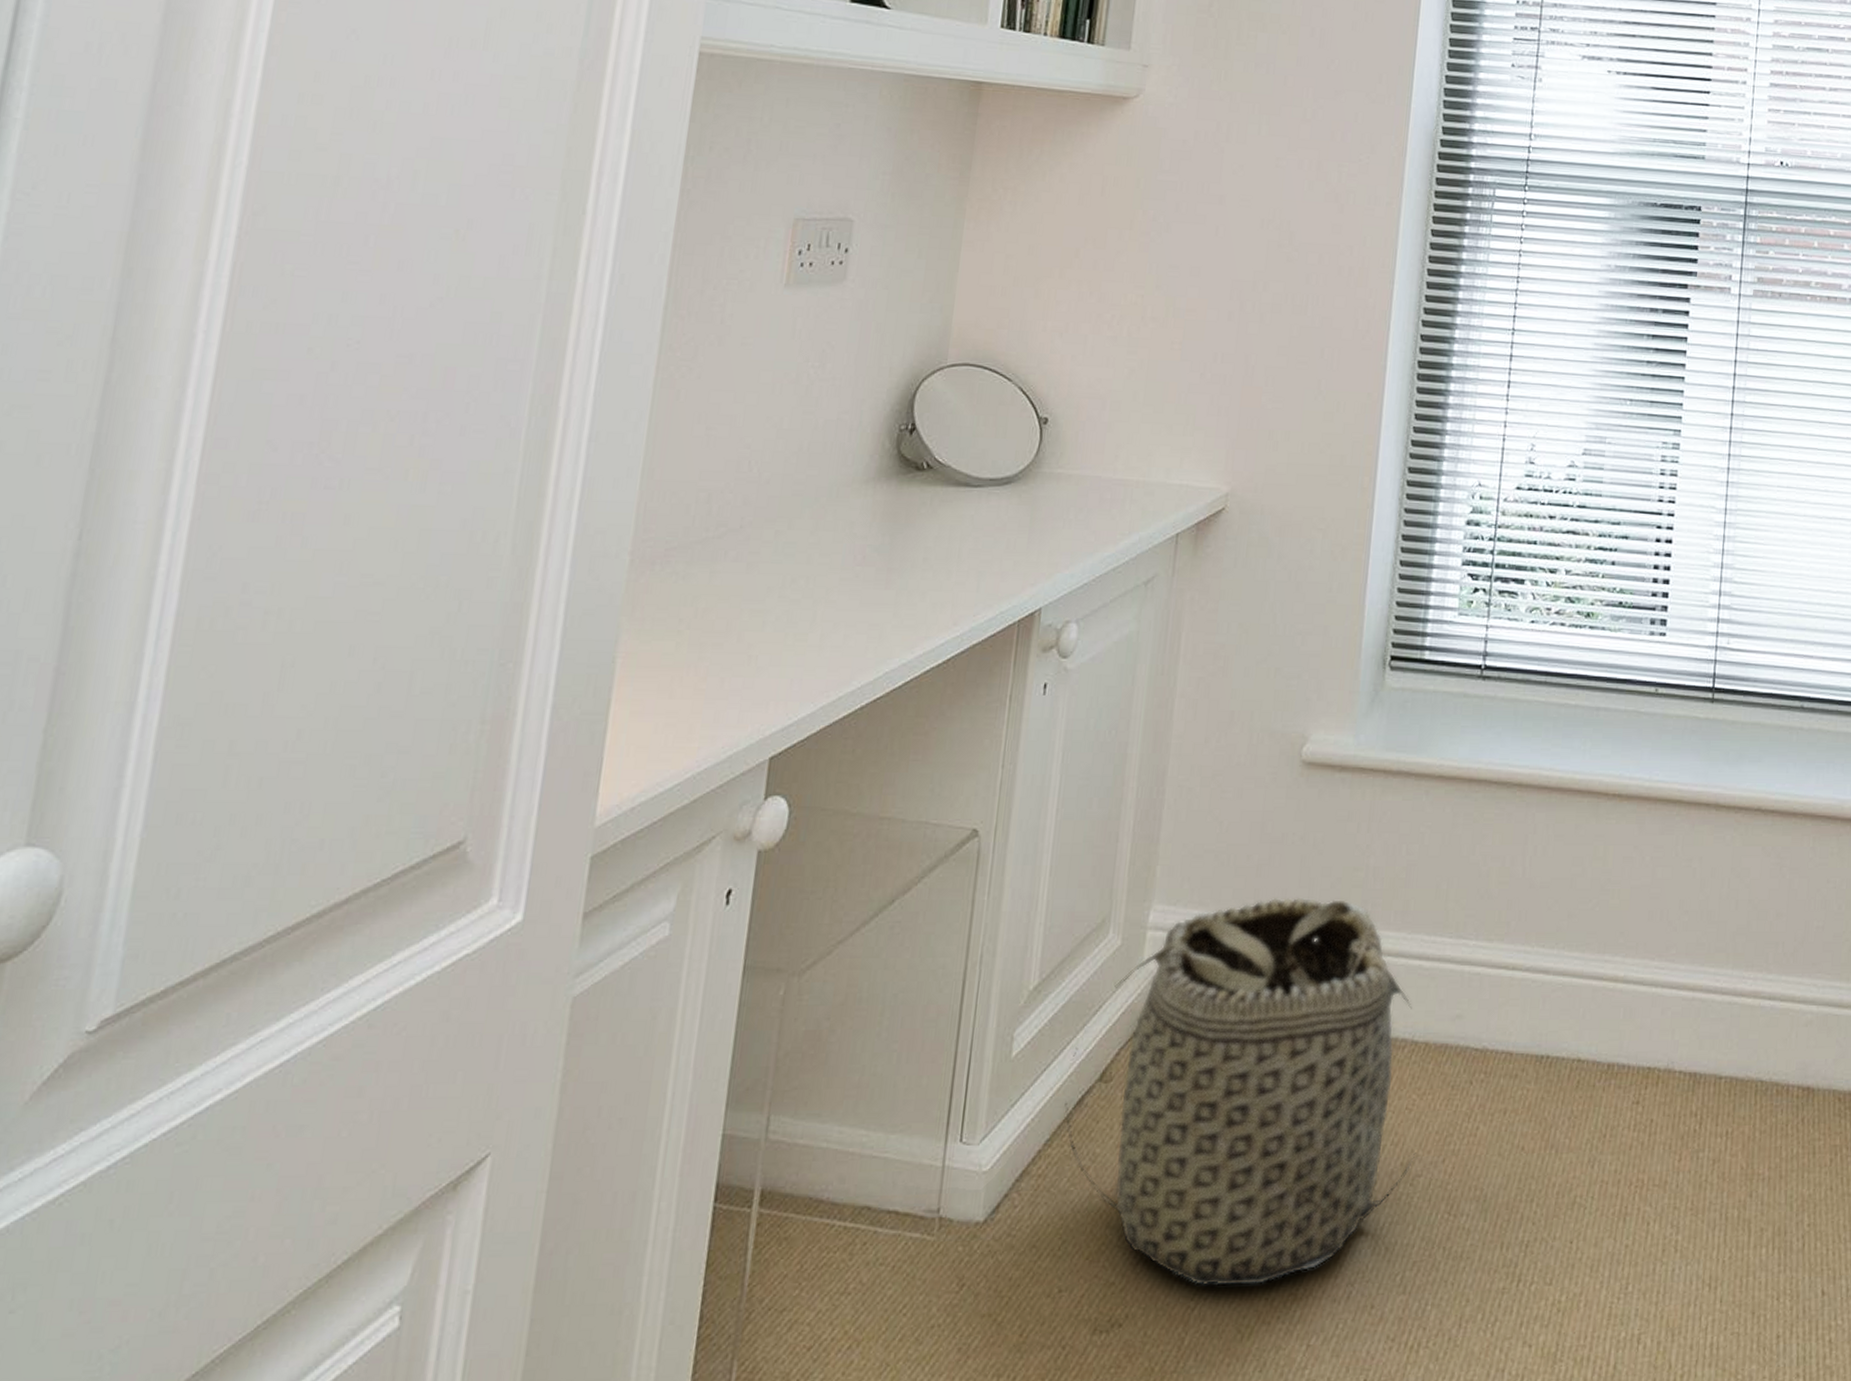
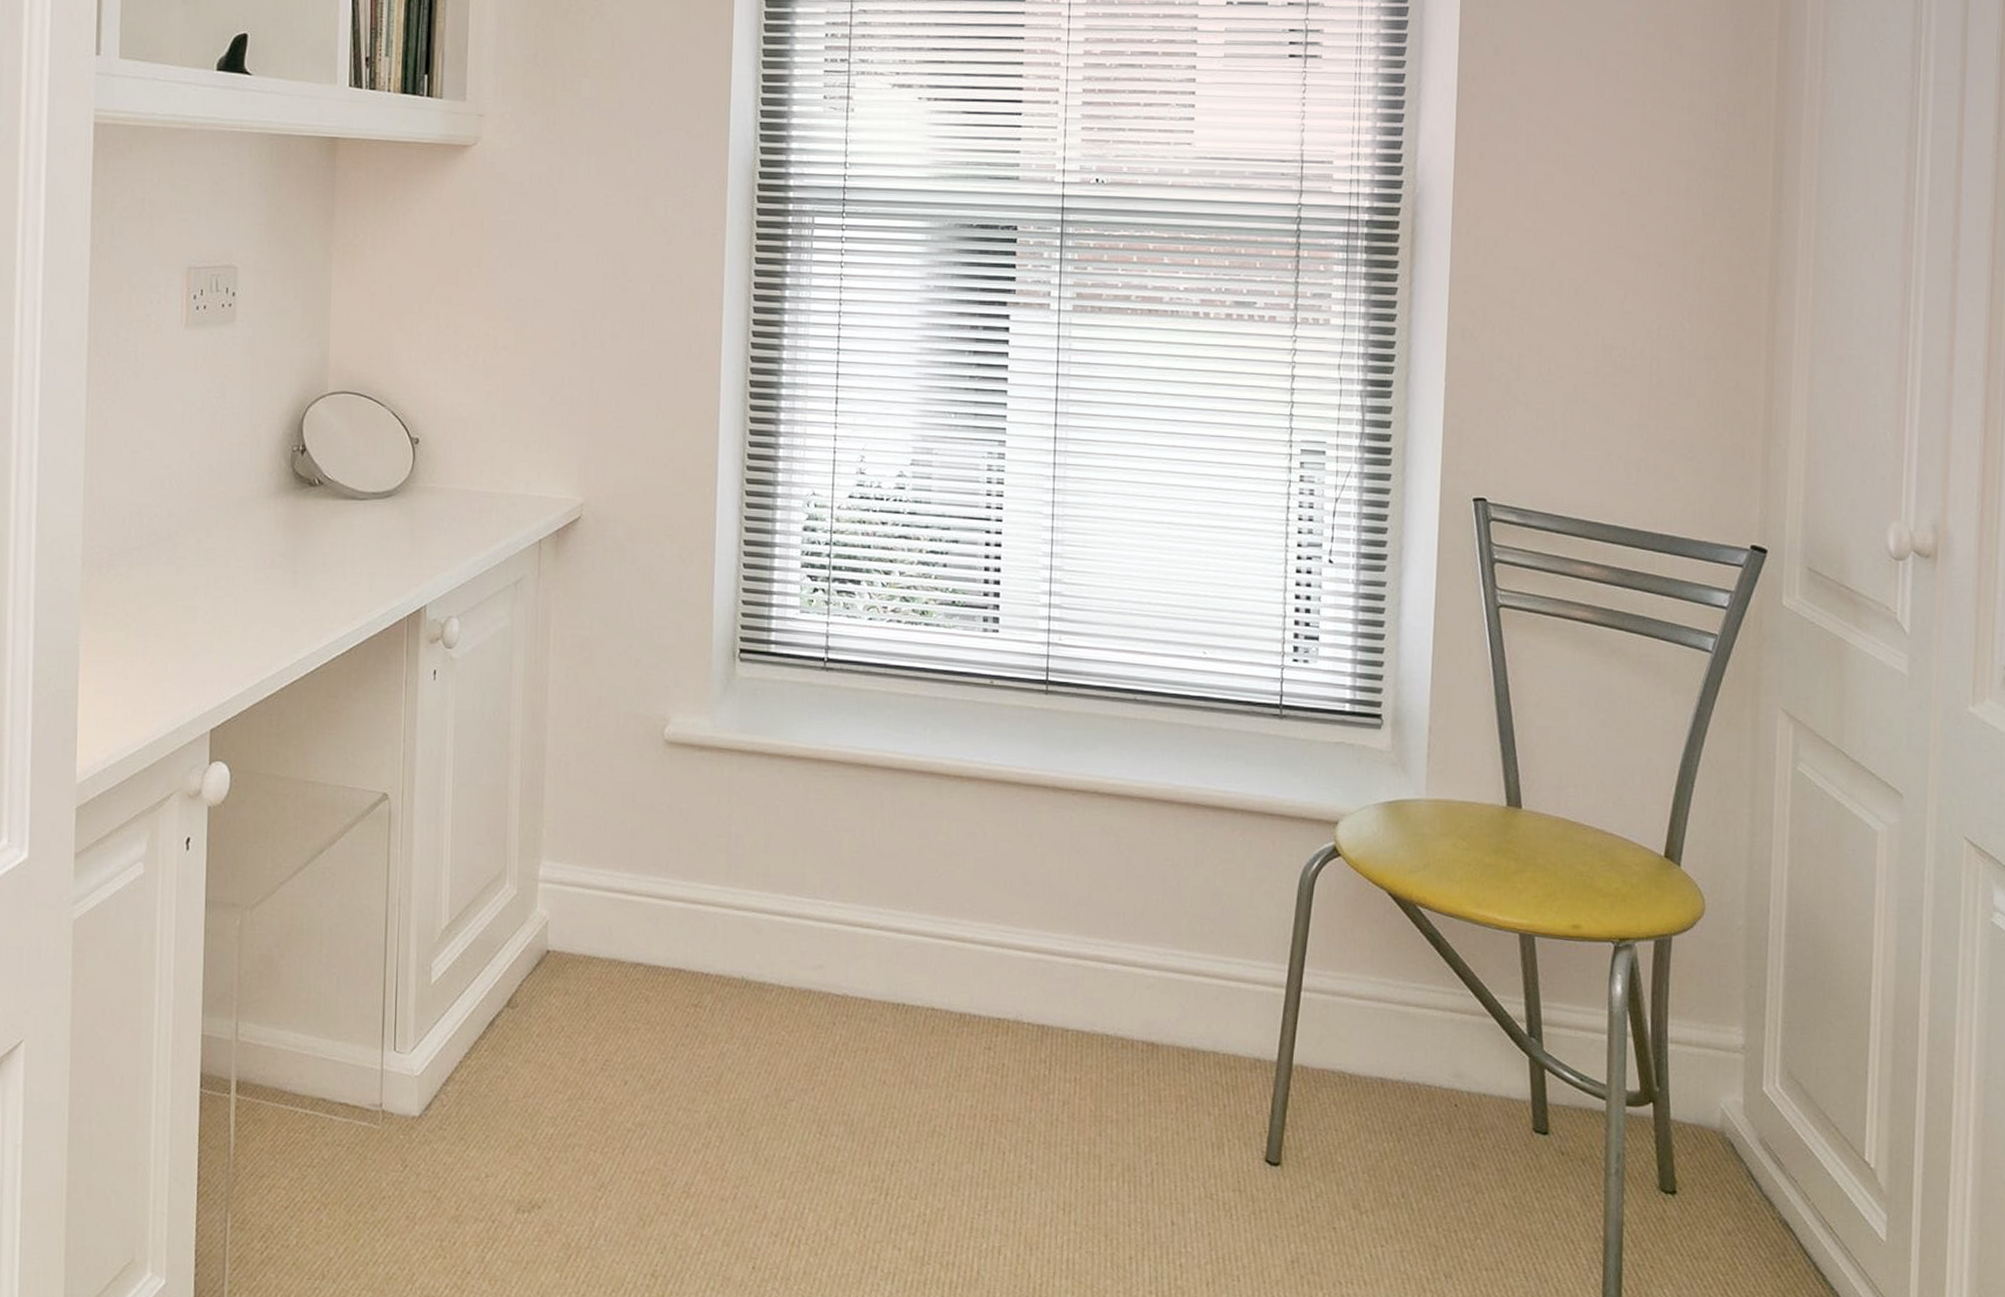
basket: present [1064,897,1416,1286] -> none [479,858,788,1182]

